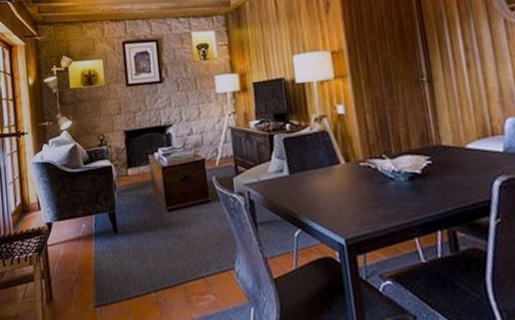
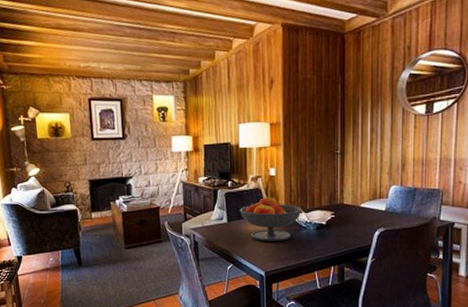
fruit bowl: none [303,139,386,198] -> present [239,196,302,241]

